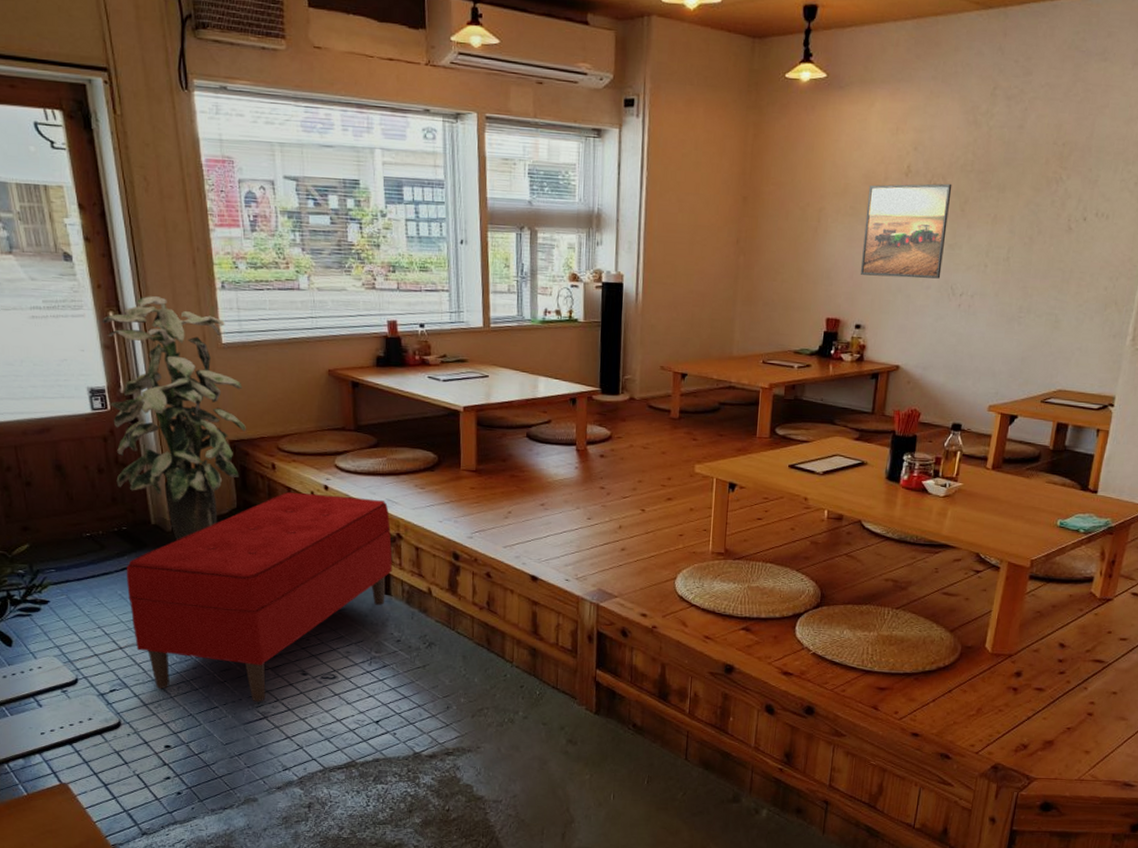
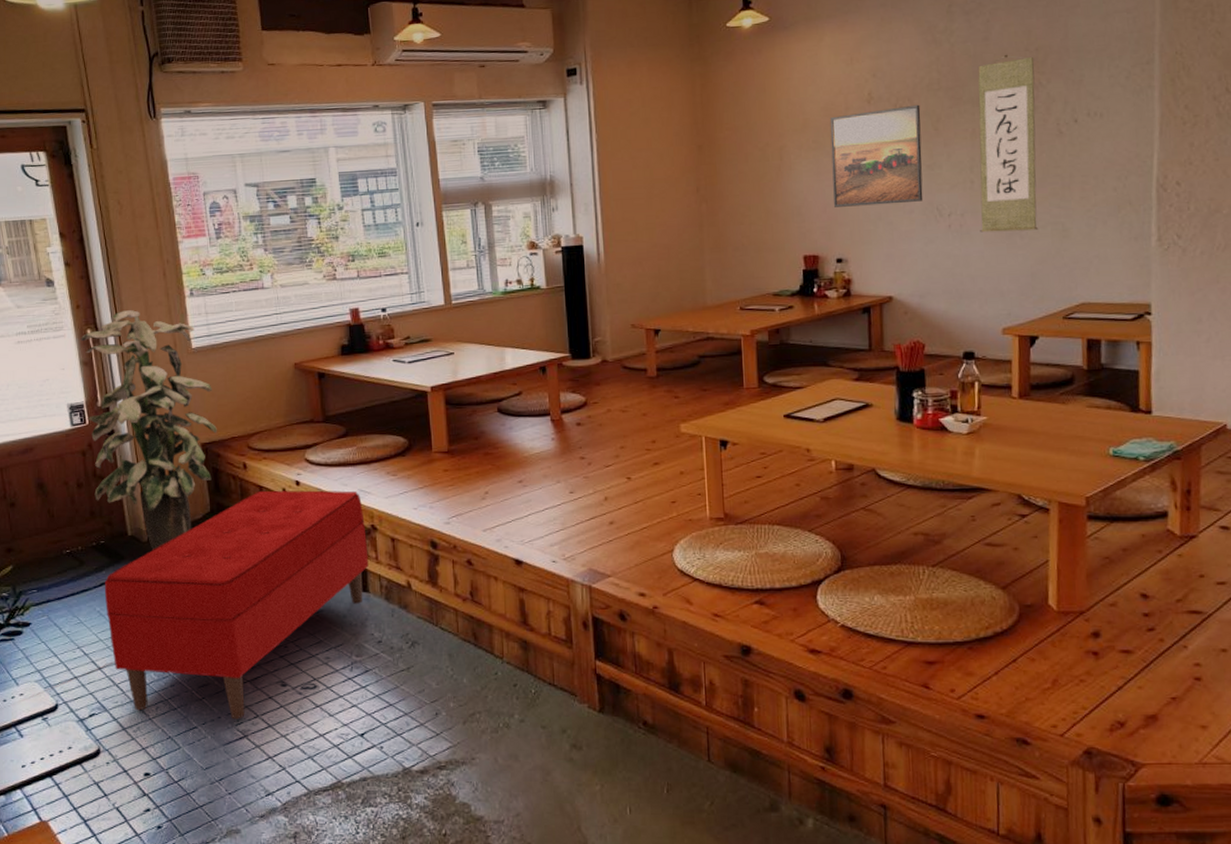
wall scroll: none [985,145,1060,318] -> present [978,54,1038,233]

